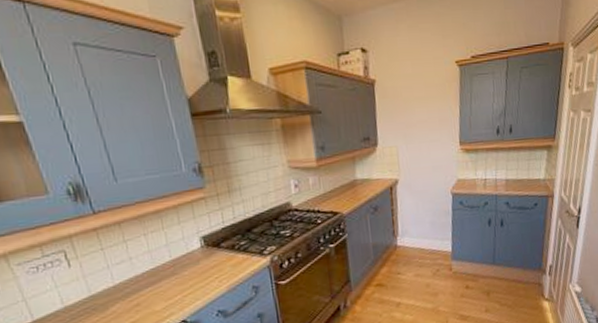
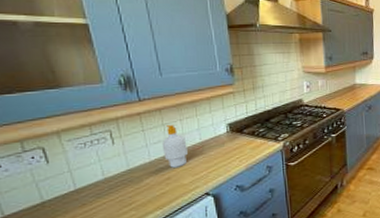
soap bottle: none [125,240,157,292] -> present [161,124,188,168]

